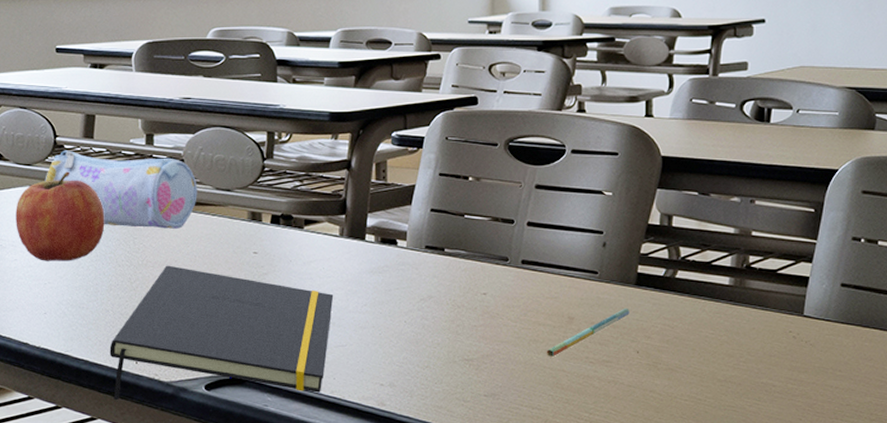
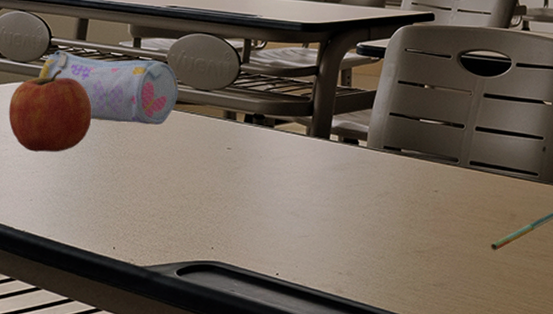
notepad: present [109,265,334,400] -> none [89,158,299,282]

